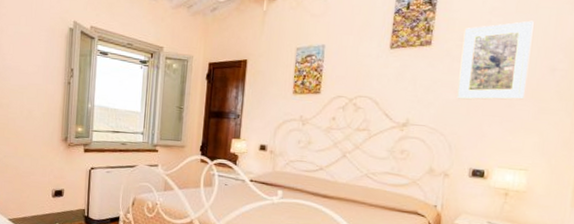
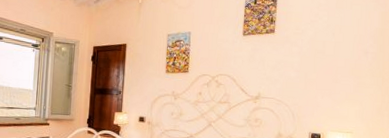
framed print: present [457,20,534,100] -> none [296,14,350,77]

